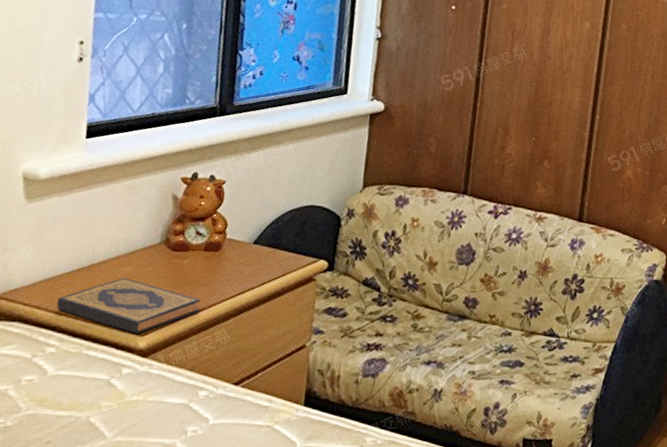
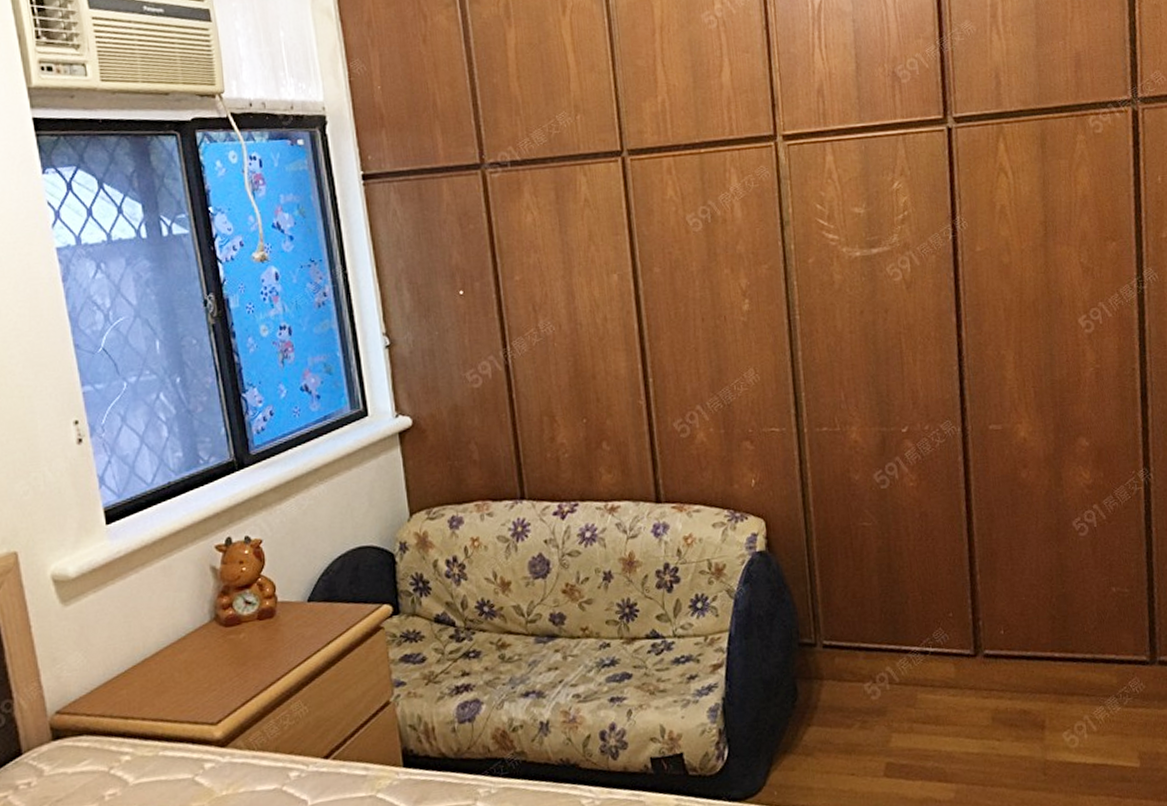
hardback book: present [56,277,200,334] -> none [119,665,269,724]

